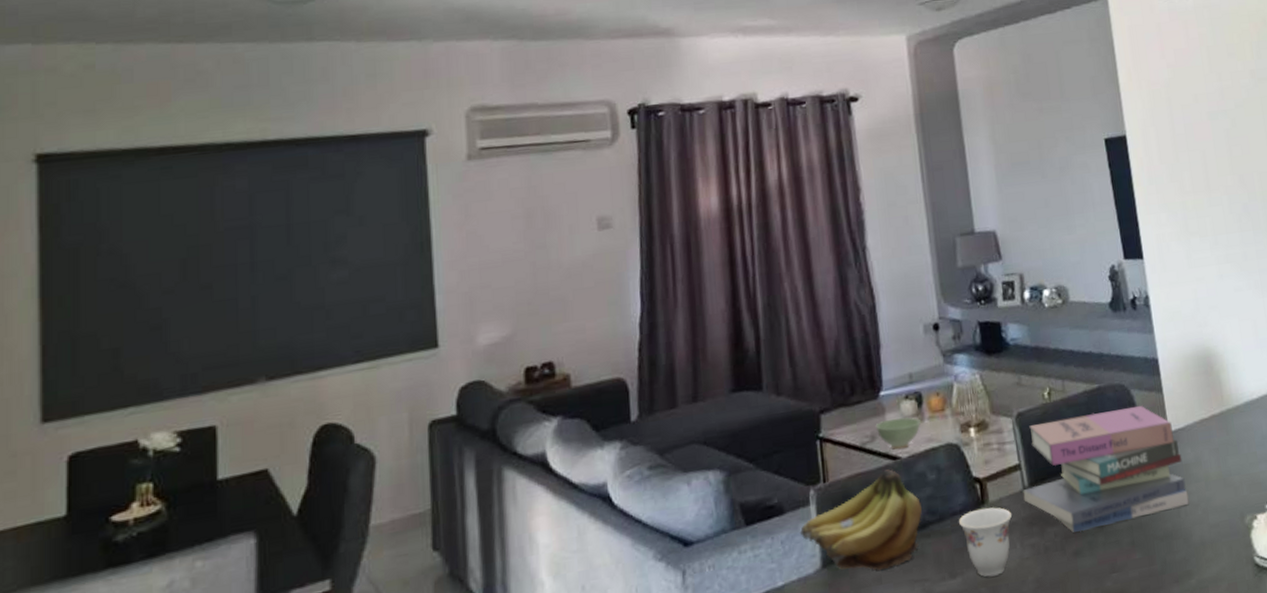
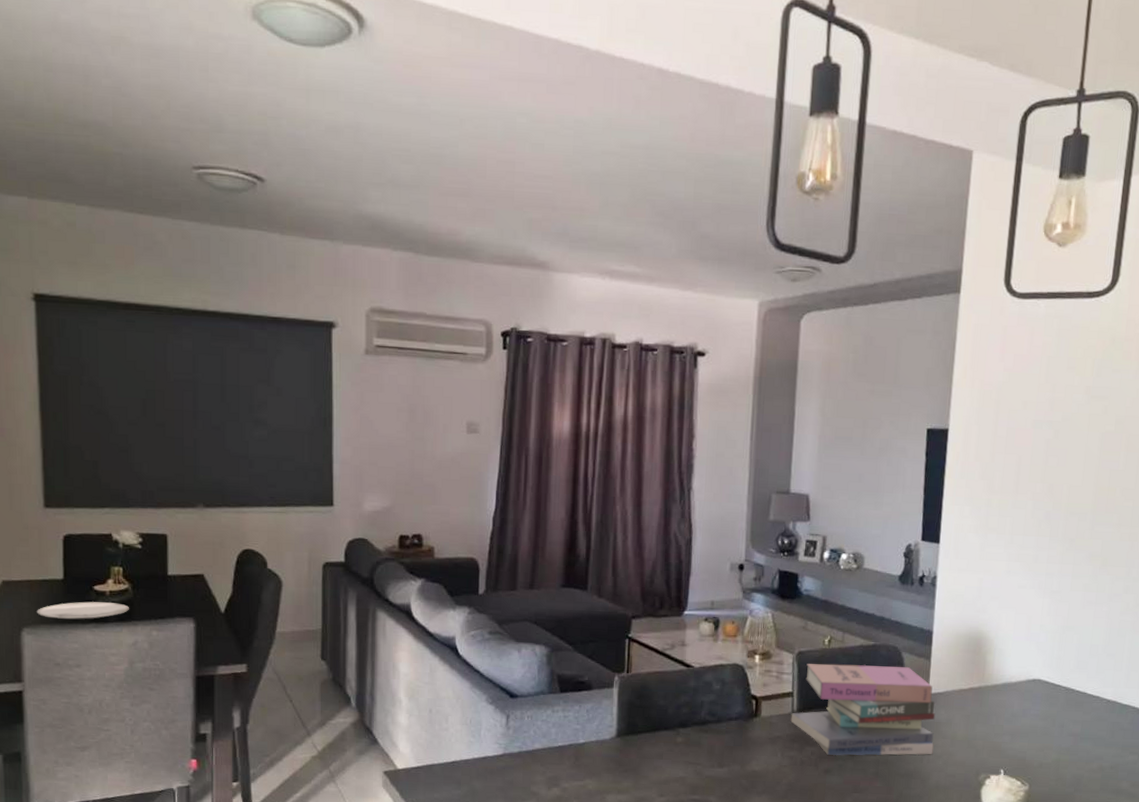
plate: none [25,532,162,576] -> present [37,601,129,621]
fruit: present [799,469,923,570] -> none [602,673,705,749]
bowl: present [875,417,921,450] -> none [676,634,715,661]
teacup: present [958,507,1013,577] -> none [732,719,779,773]

